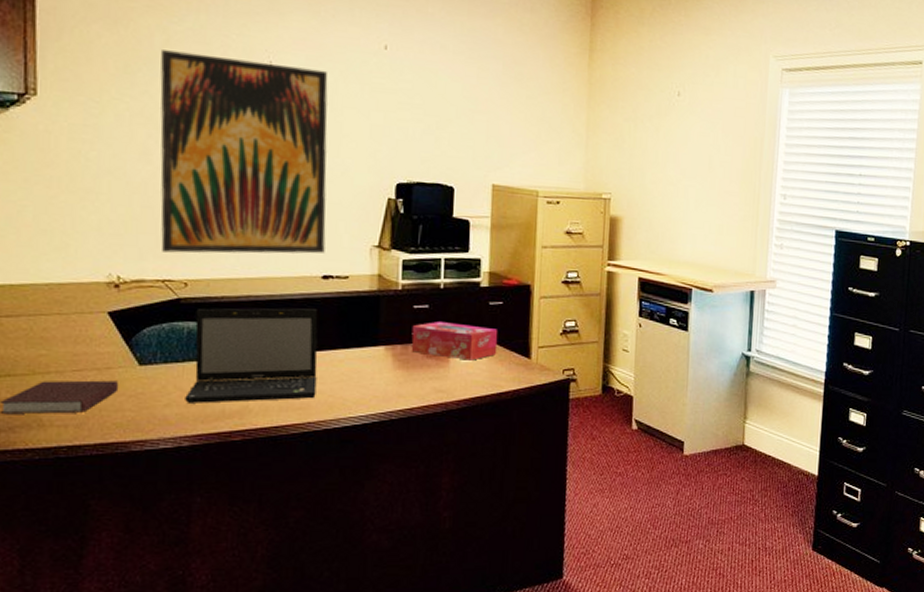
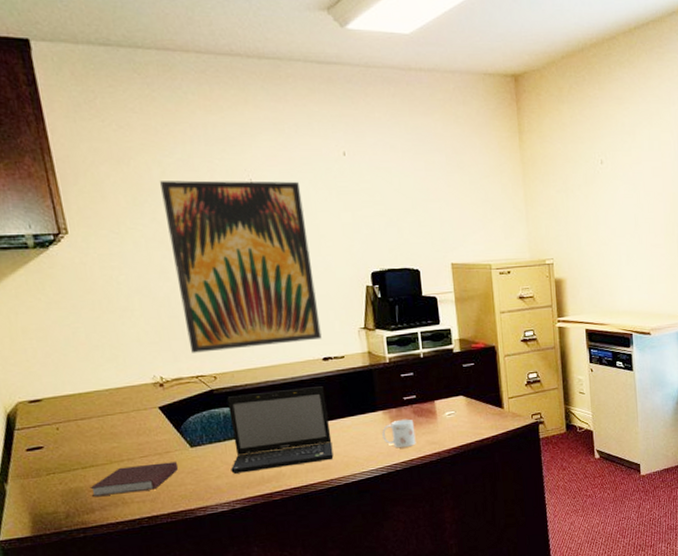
mug: none [380,358,421,393] -> present [382,419,416,448]
tissue box: present [411,322,498,361] -> none [402,385,475,416]

